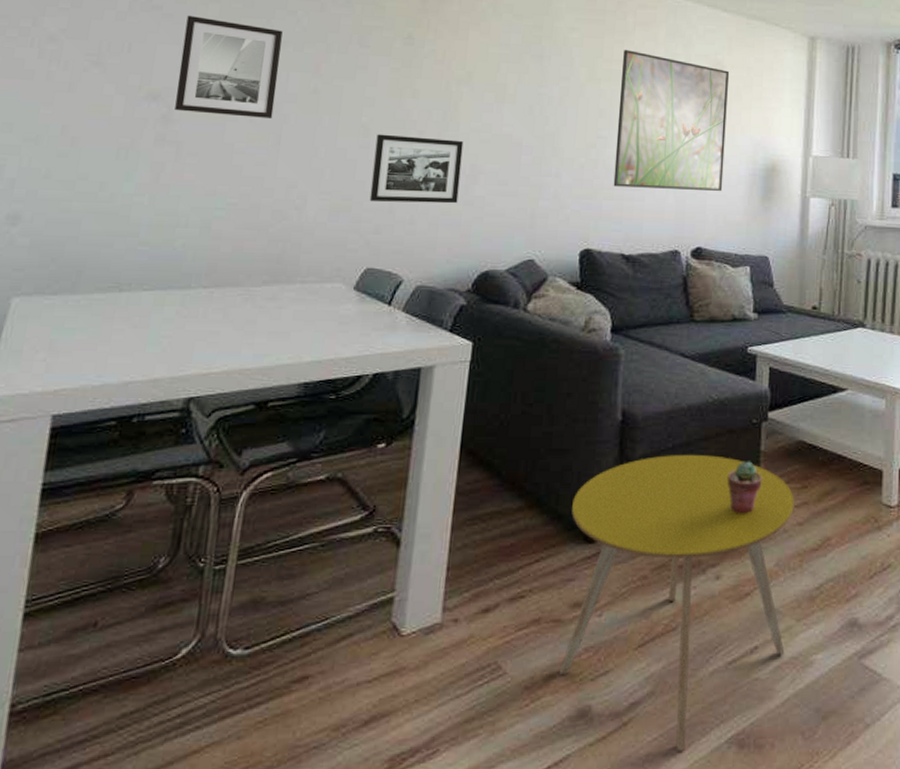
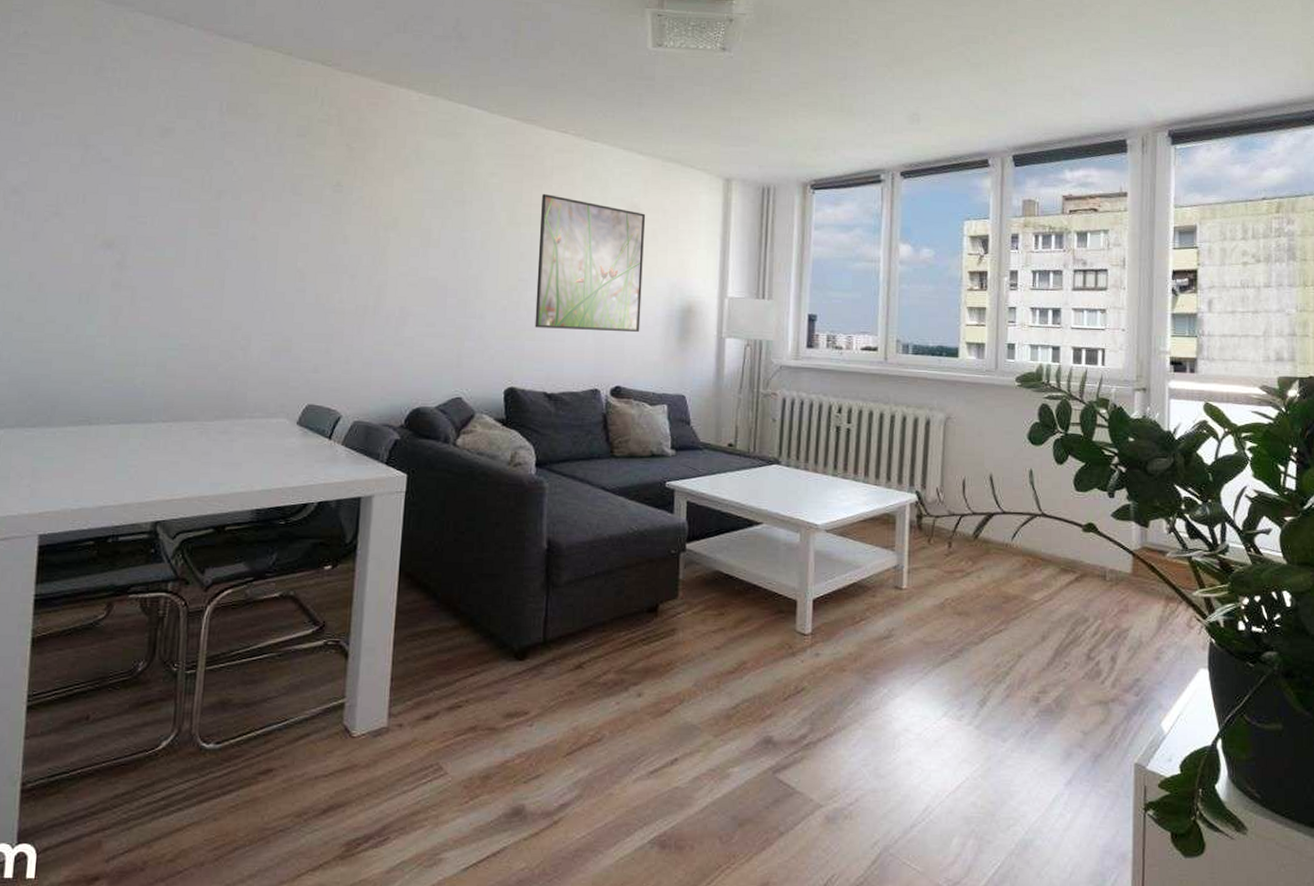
wall art: present [175,15,283,120] -> none [128,166,221,265]
picture frame: present [369,134,464,204] -> none [307,278,392,344]
side table: present [558,455,794,751] -> none [494,581,712,848]
potted succulent: present [727,461,762,514] -> none [648,589,681,638]

